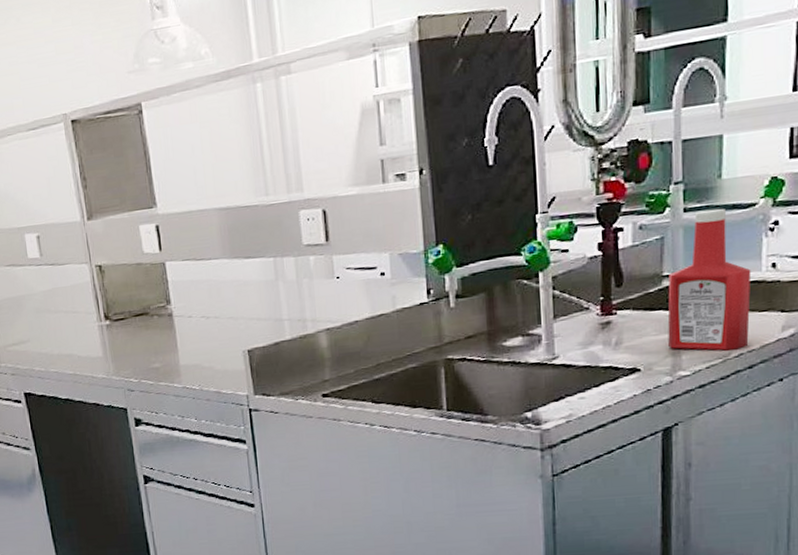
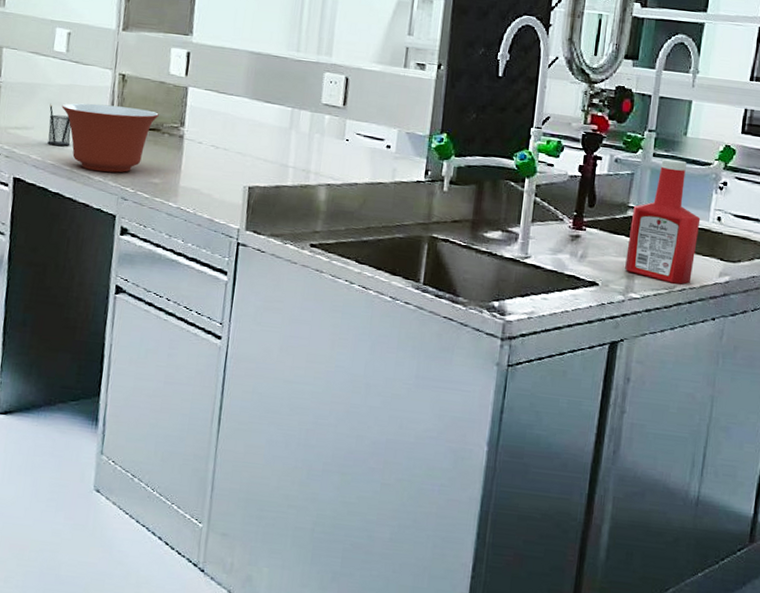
pencil holder: none [38,312,68,354] -> present [47,103,71,146]
mixing bowl: none [50,295,144,370] -> present [61,103,159,173]

